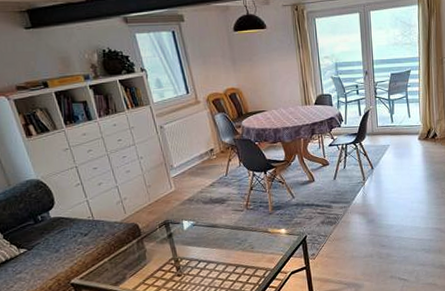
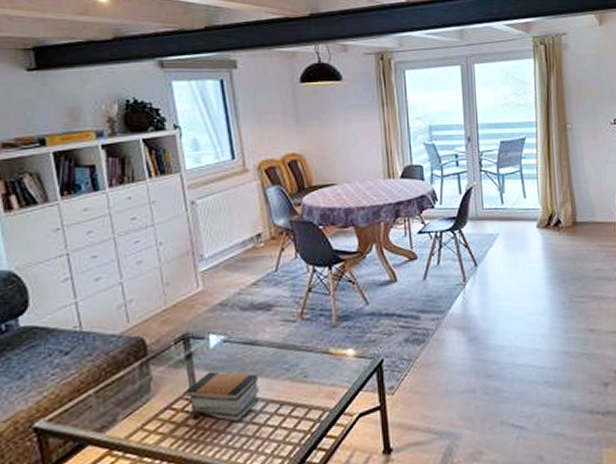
book stack: none [170,245,221,279] -> present [185,371,259,423]

